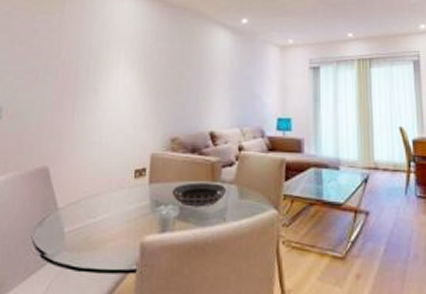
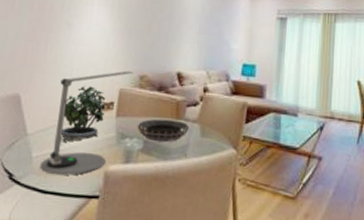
desk lamp: none [73,134,164,251] -> present [40,70,134,176]
potted plant: none [93,153,138,214] -> present [61,85,106,142]

